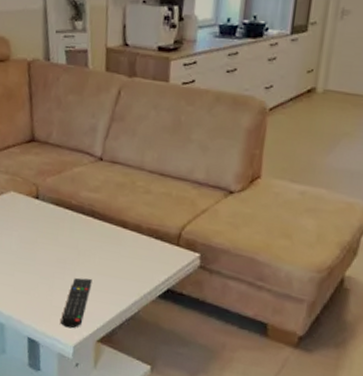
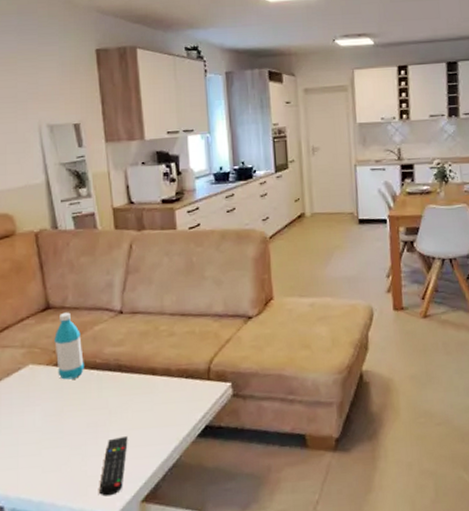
water bottle: none [35,147,61,214] -> present [54,312,84,380]

